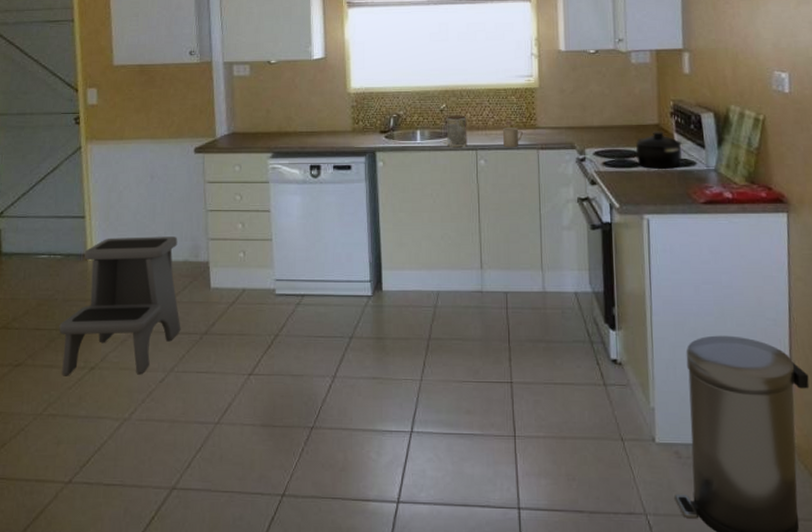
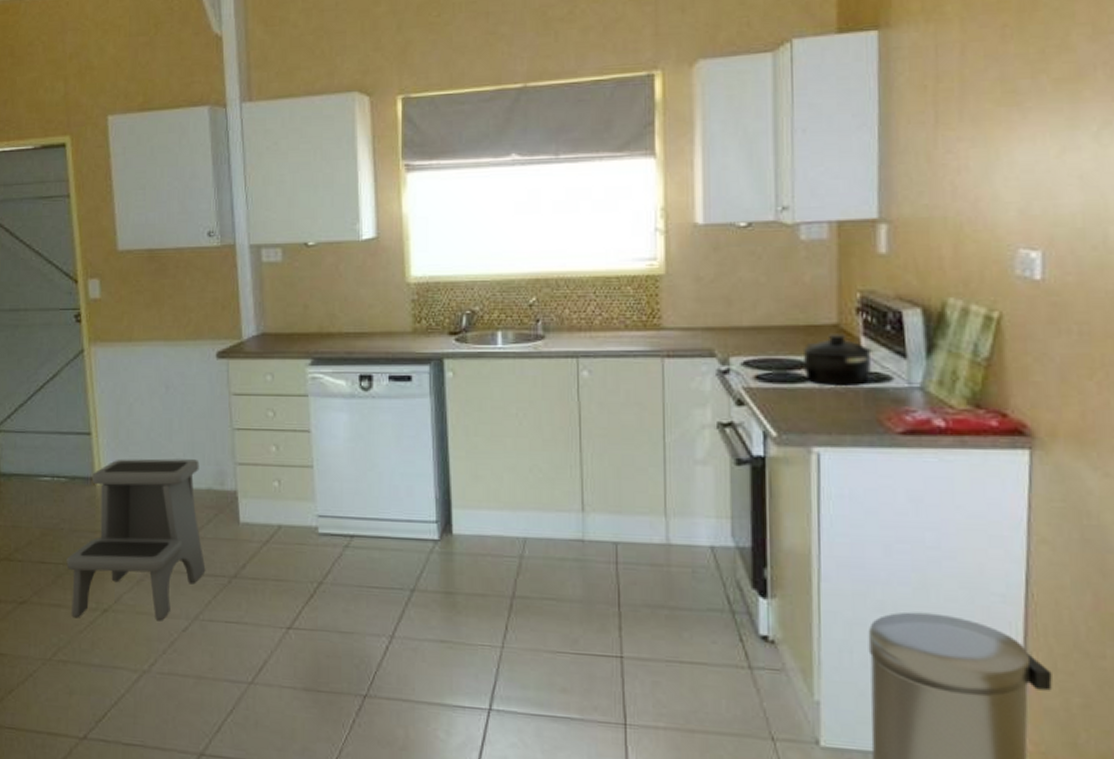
jar: present [446,115,468,148] -> none [536,311,565,355]
mug: present [502,128,523,148] -> none [613,328,642,355]

